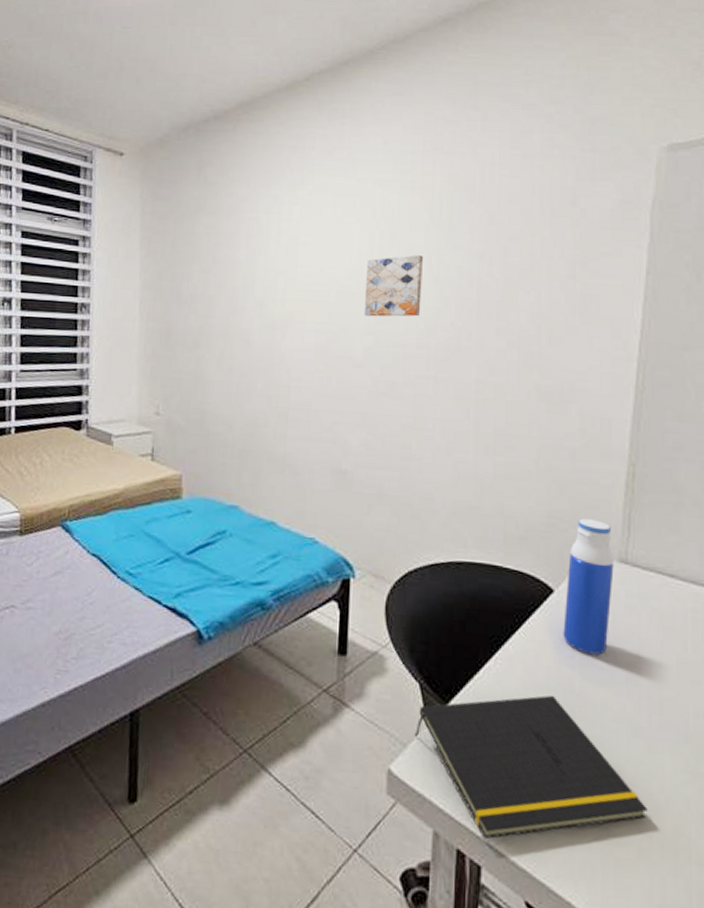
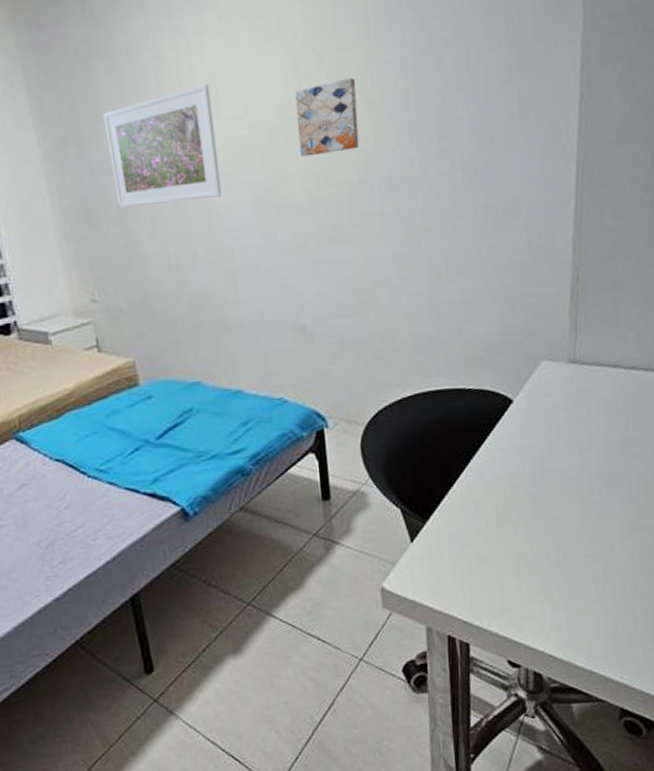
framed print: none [195,243,292,340] -> present [103,83,222,209]
notepad: present [415,695,647,840] -> none [402,492,601,622]
water bottle: present [563,518,614,655] -> none [523,328,565,450]

